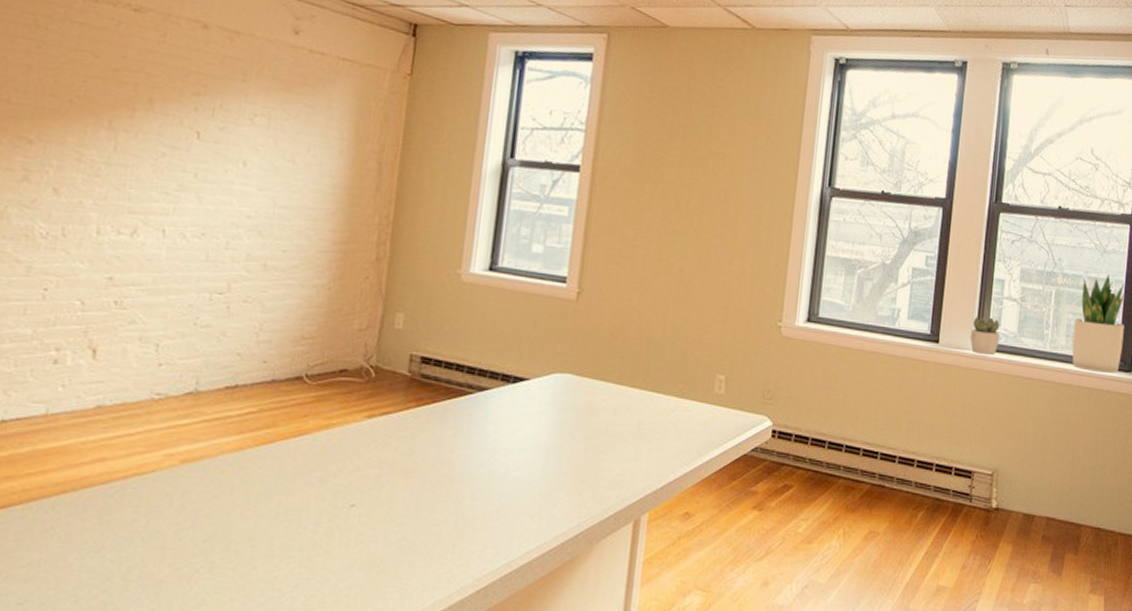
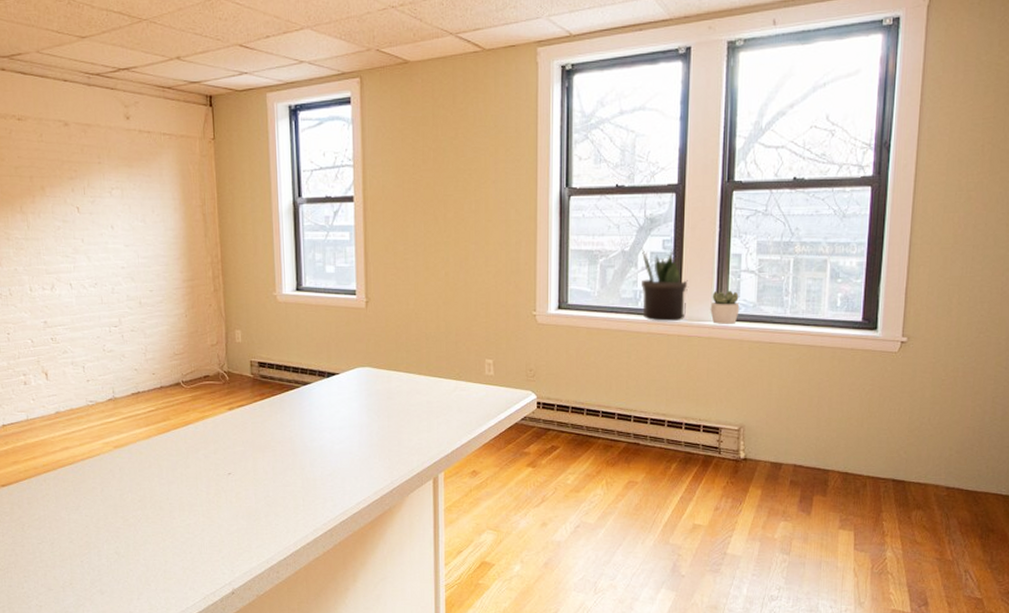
planter: none [899,262,951,348] -> present [641,247,689,322]
planter: present [1072,274,1126,373] -> none [813,238,868,332]

